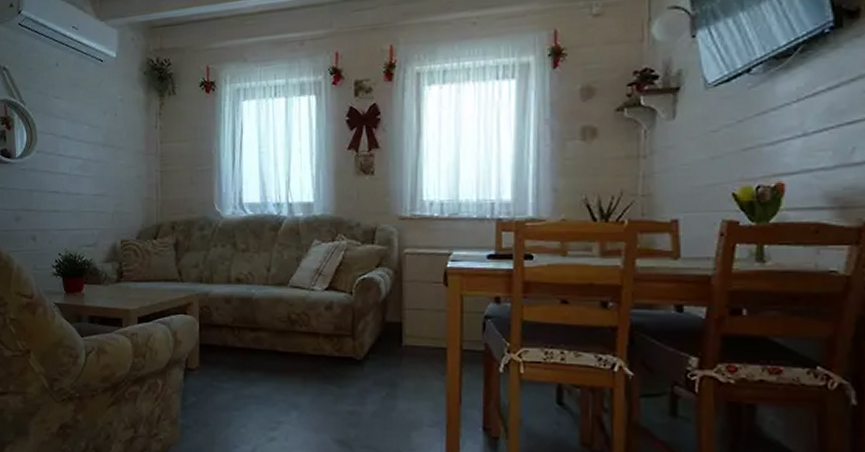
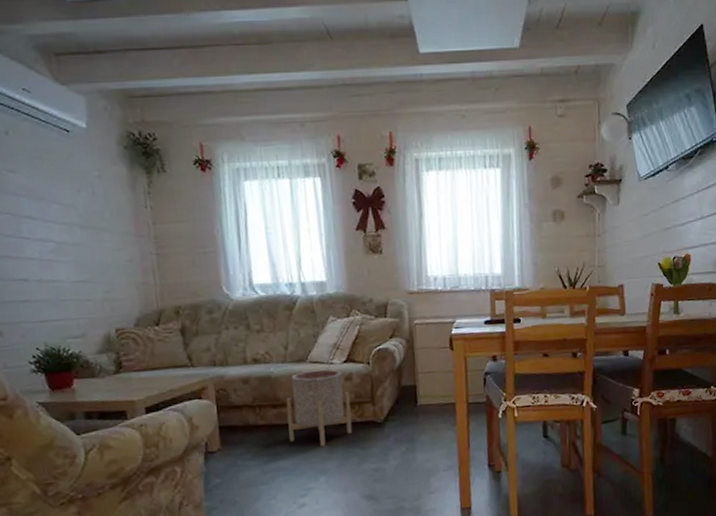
planter: none [264,295,329,378] -> present [286,369,353,446]

